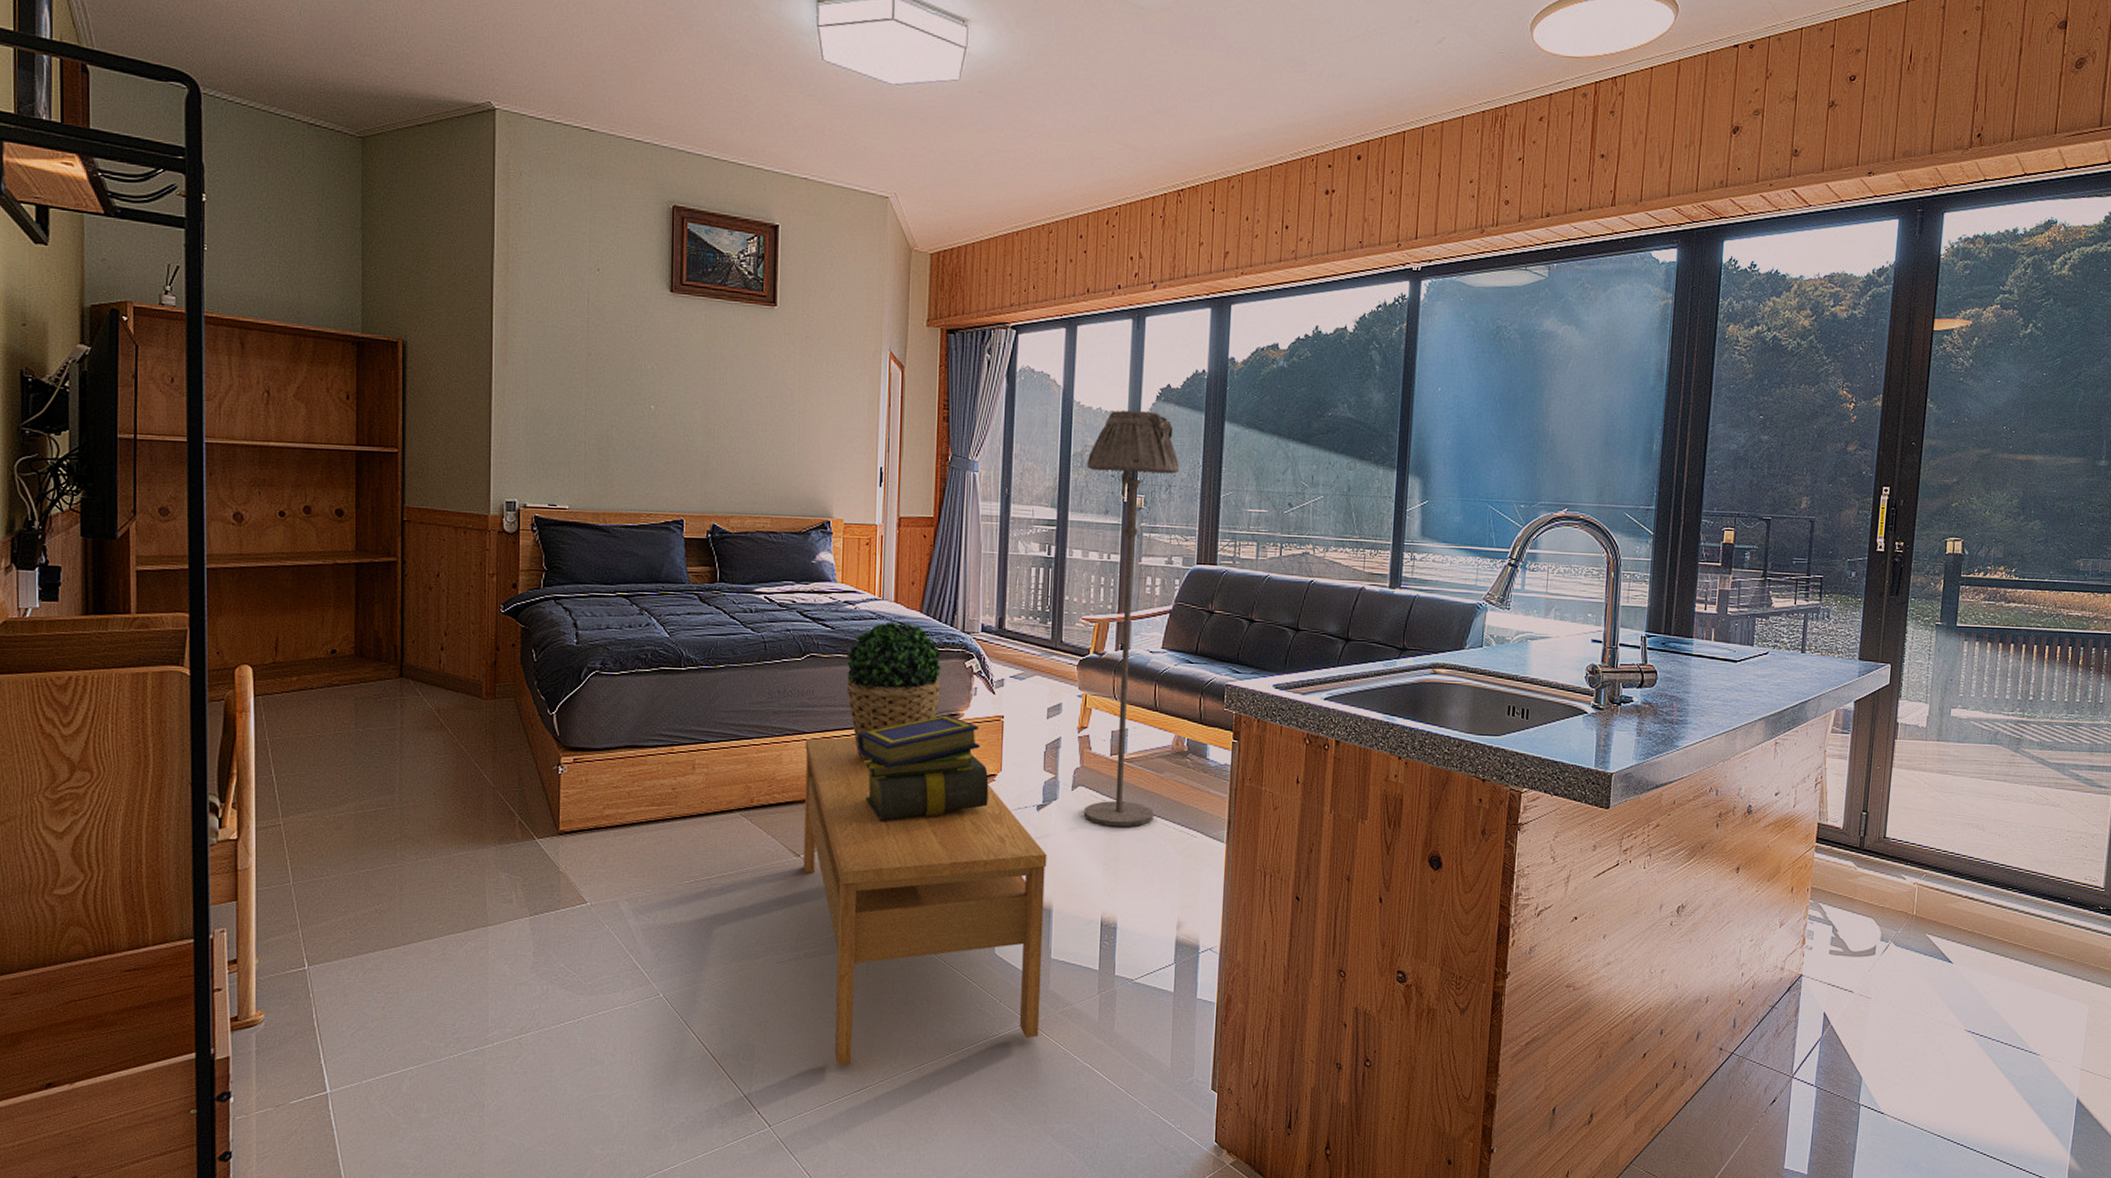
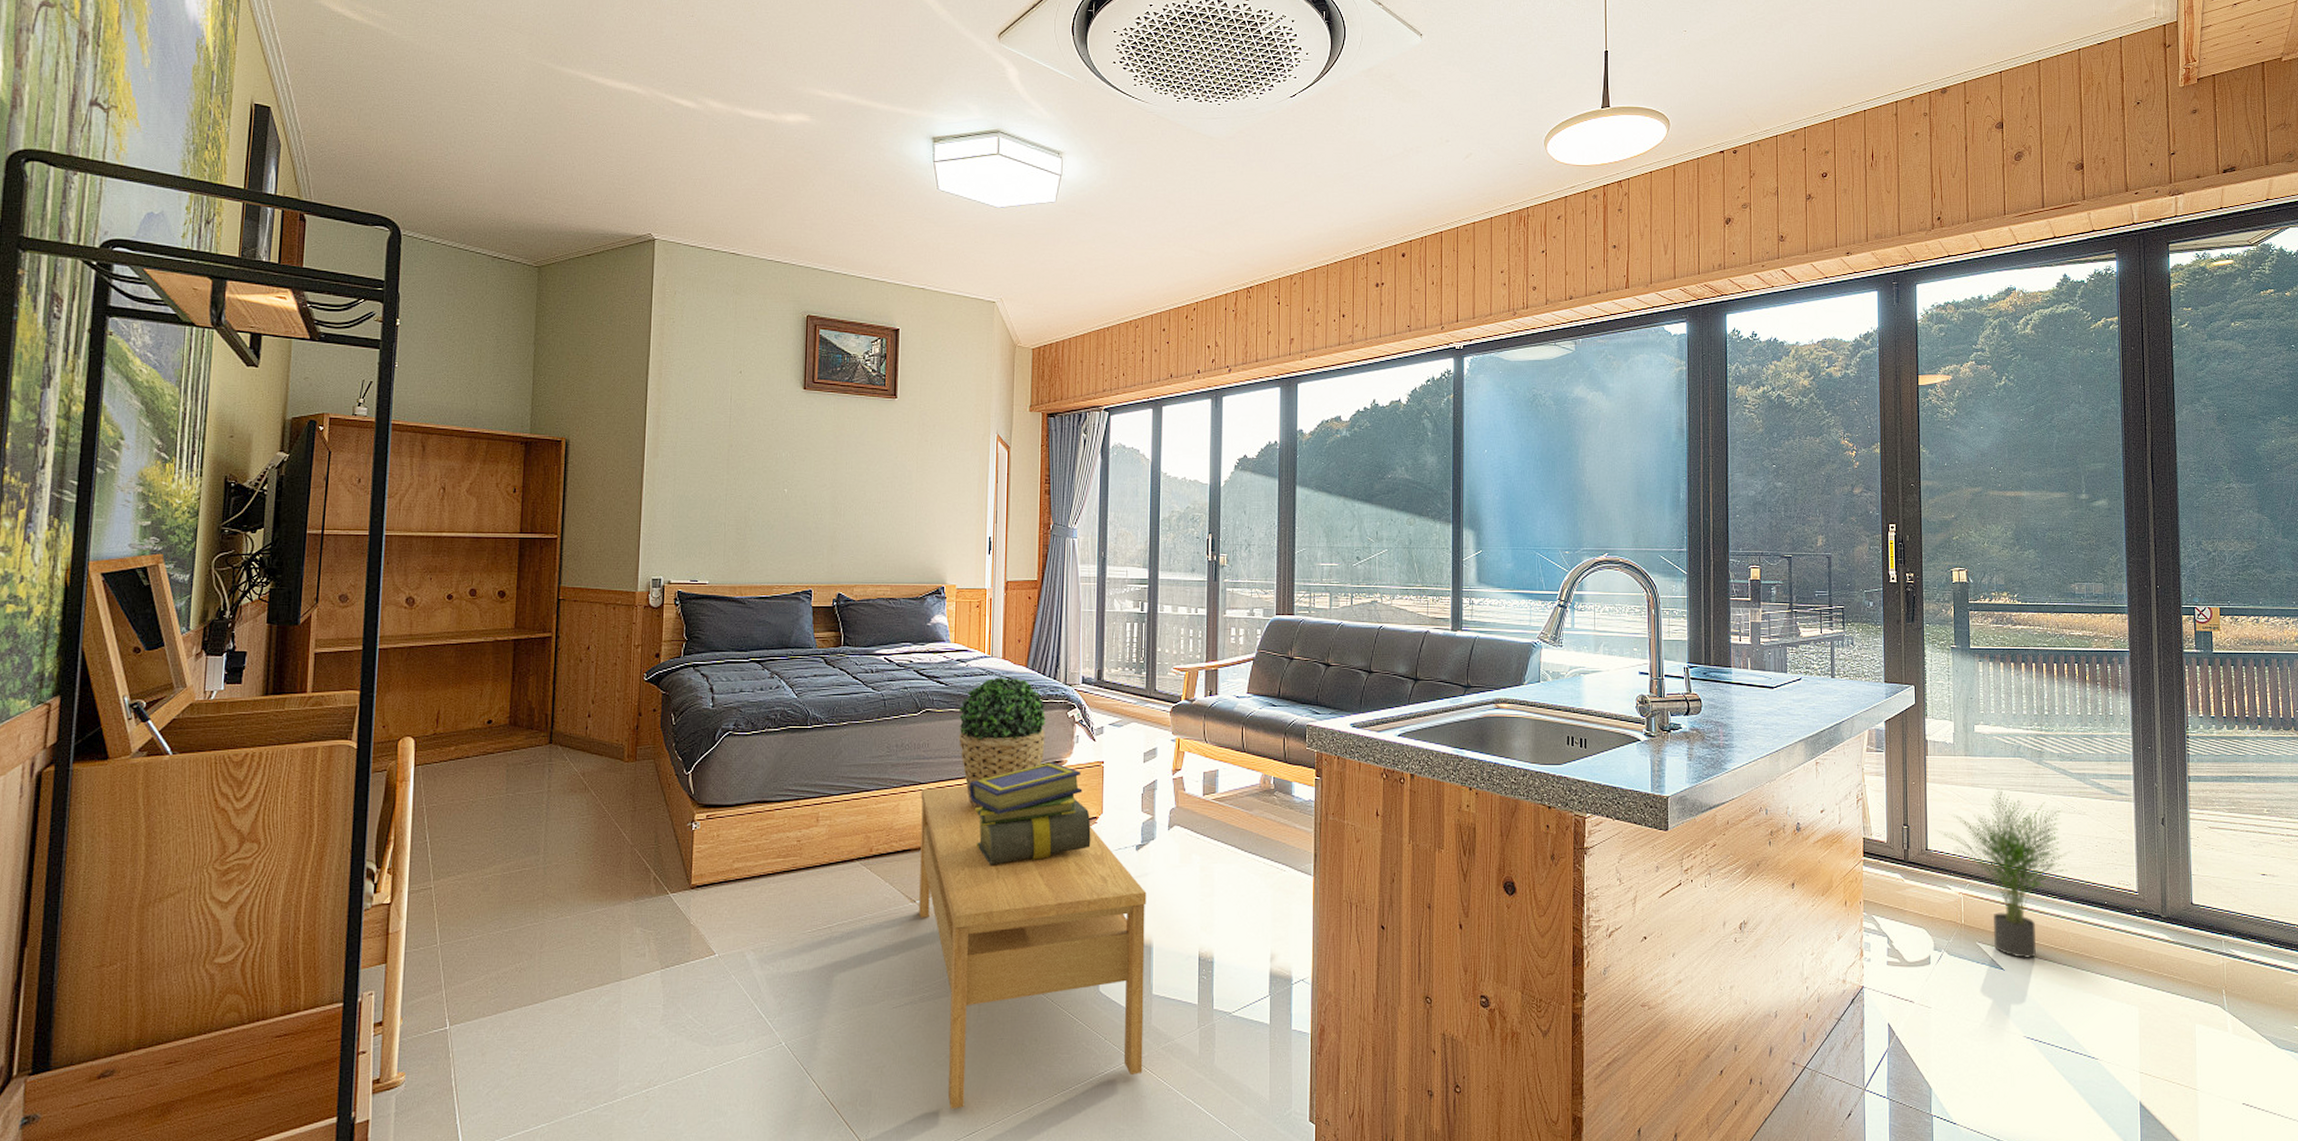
floor lamp: present [1083,410,1180,827] -> none [1175,478,1258,864]
potted plant: none [1898,775,2038,953] -> present [1937,788,2070,959]

